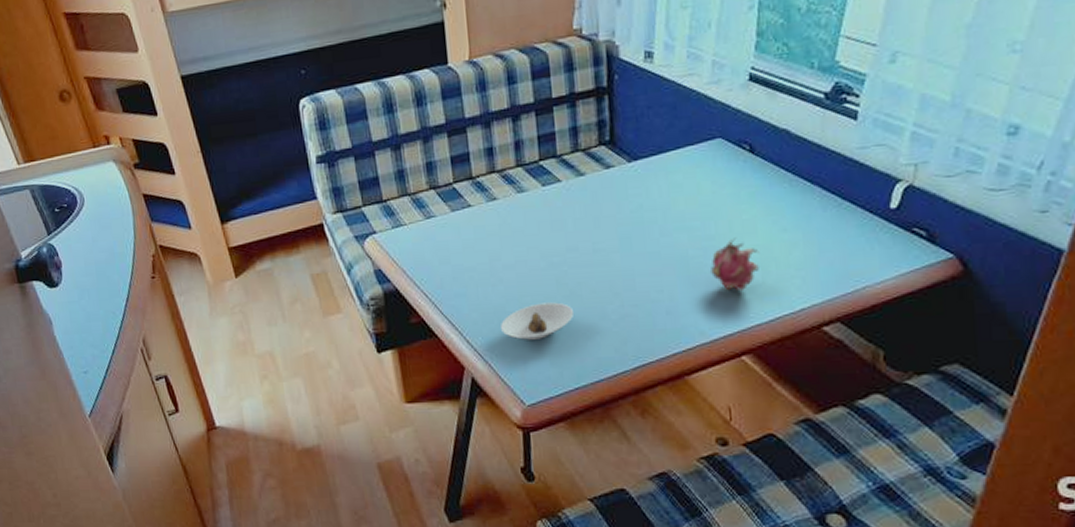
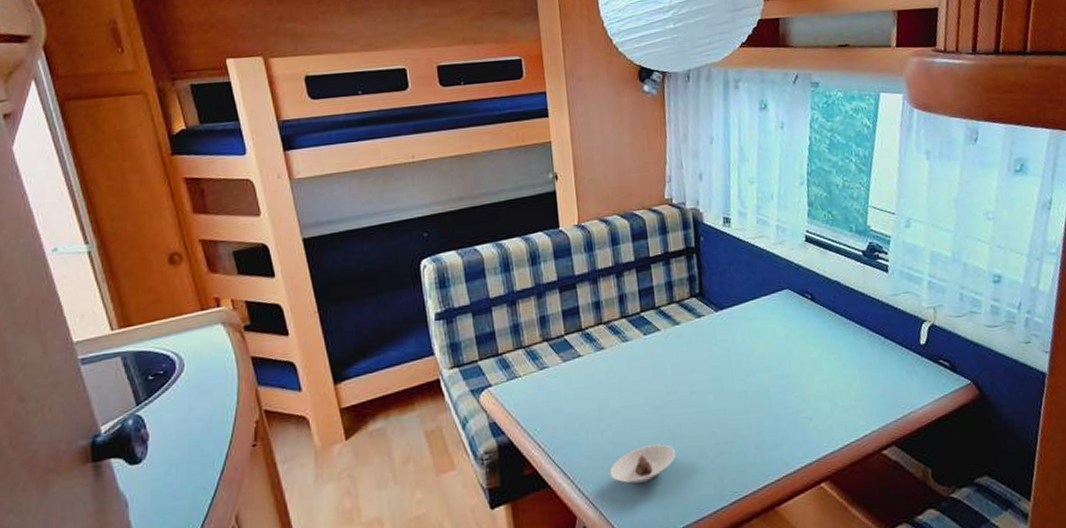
fruit: present [711,237,760,291] -> none [789,374,828,423]

